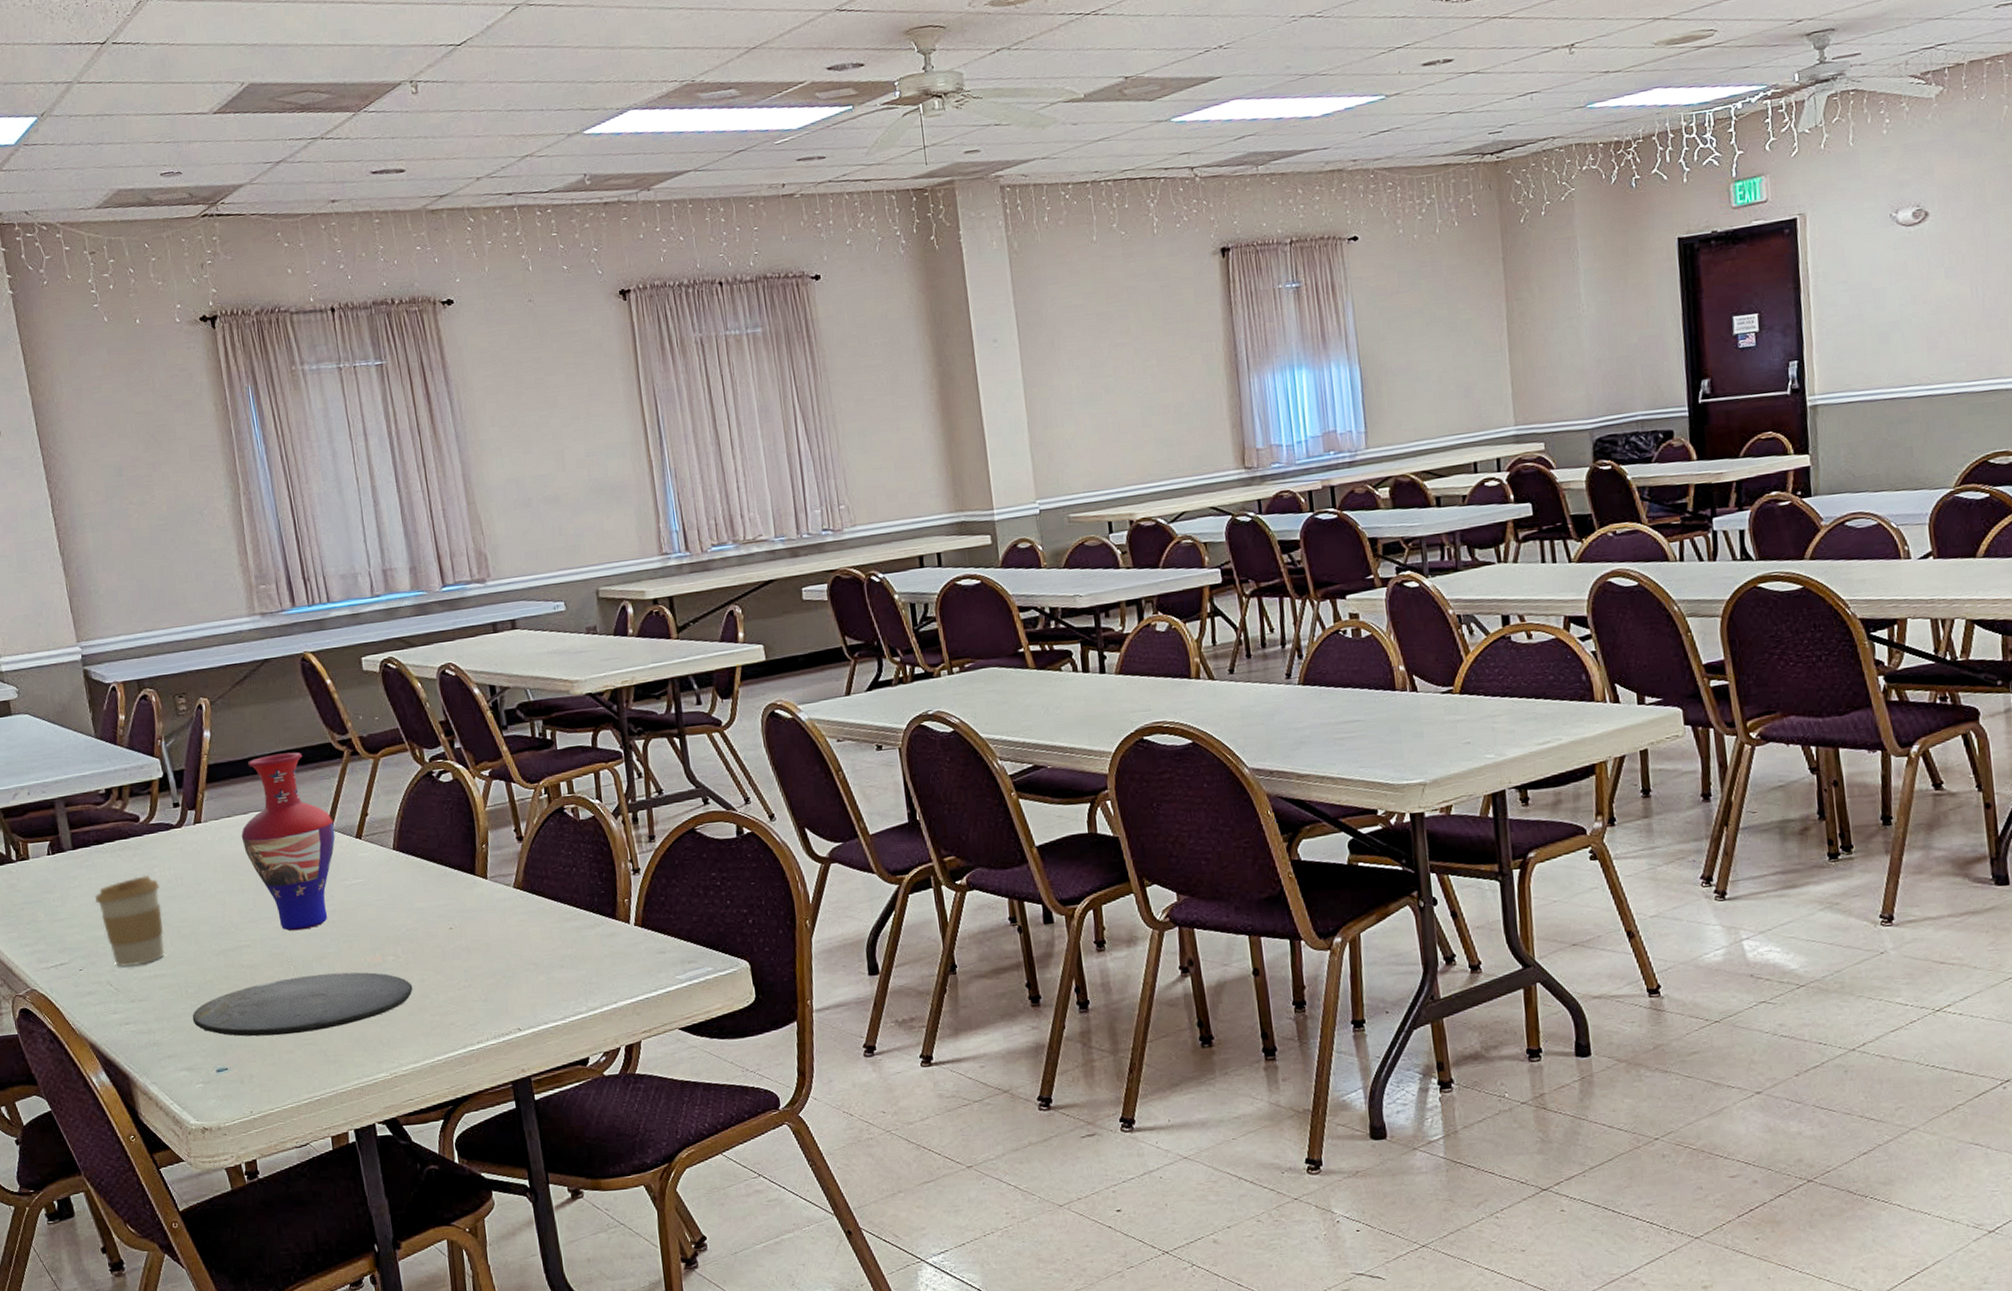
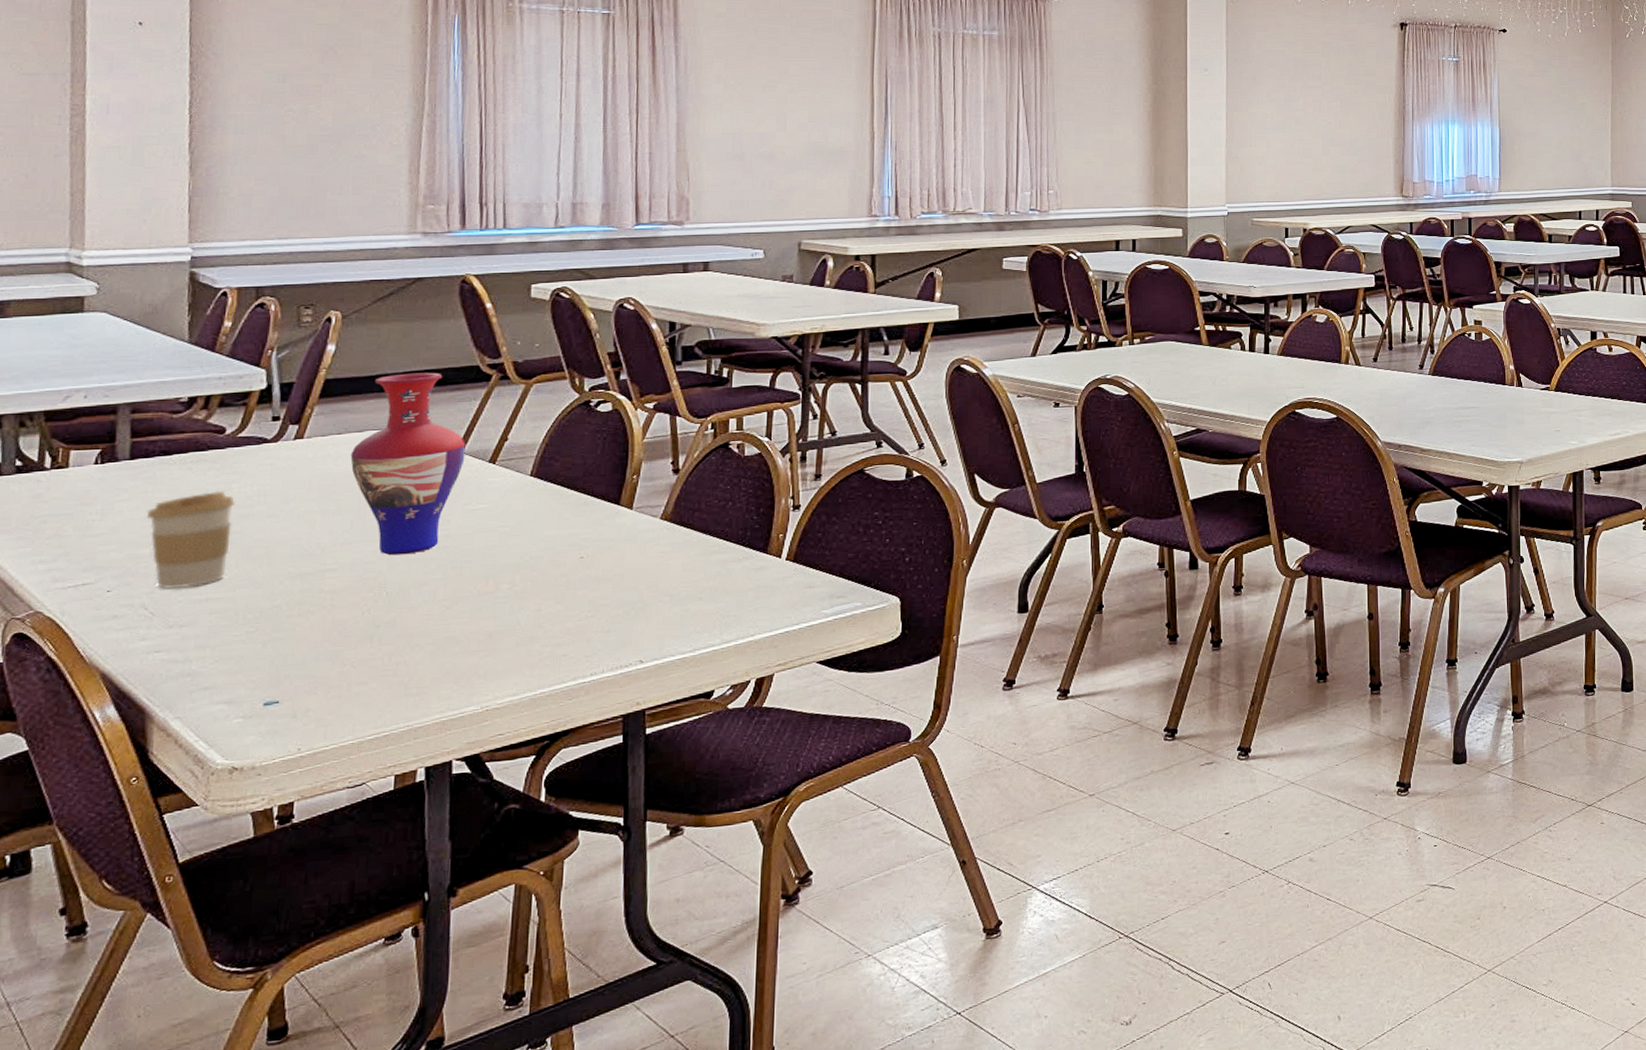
plate: present [192,972,413,1037] -> none [245,600,526,667]

